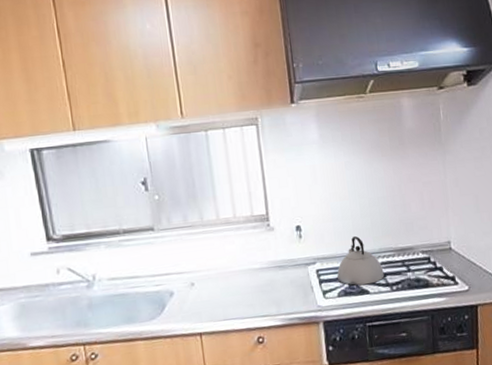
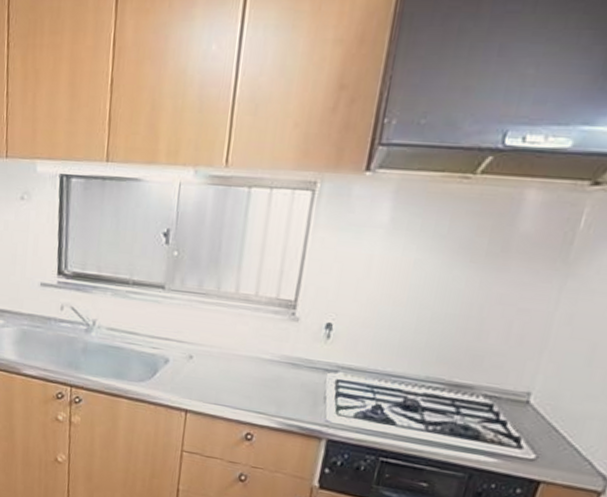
kettle: present [337,235,385,286] -> none [359,352,424,415]

